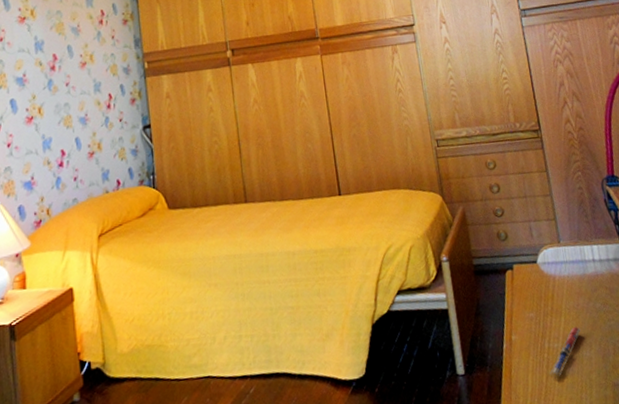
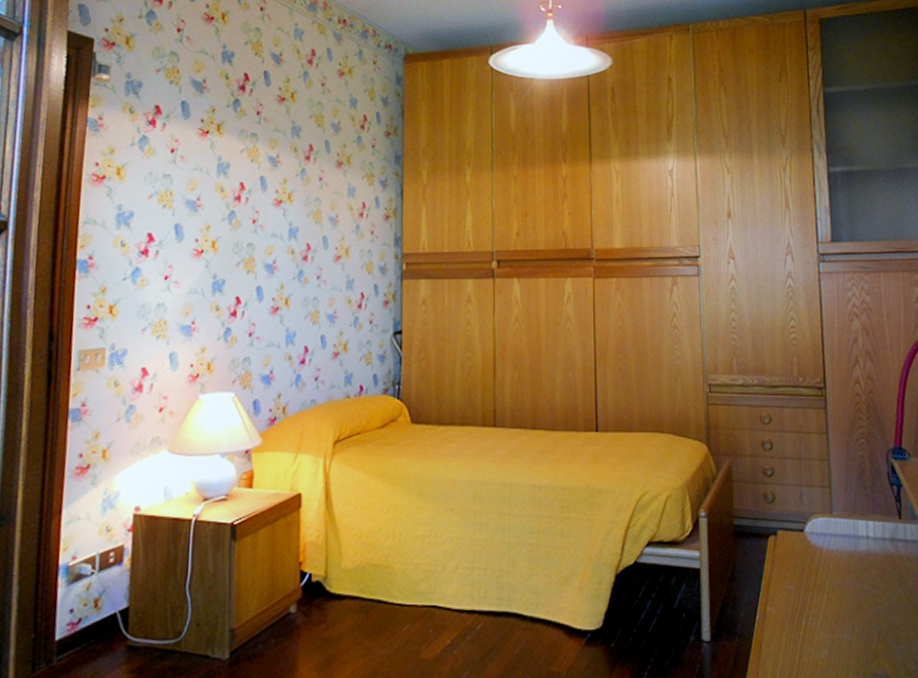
pen: present [549,327,581,376] -> none [803,607,844,657]

